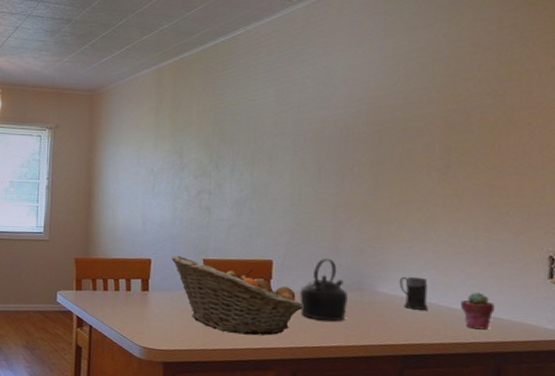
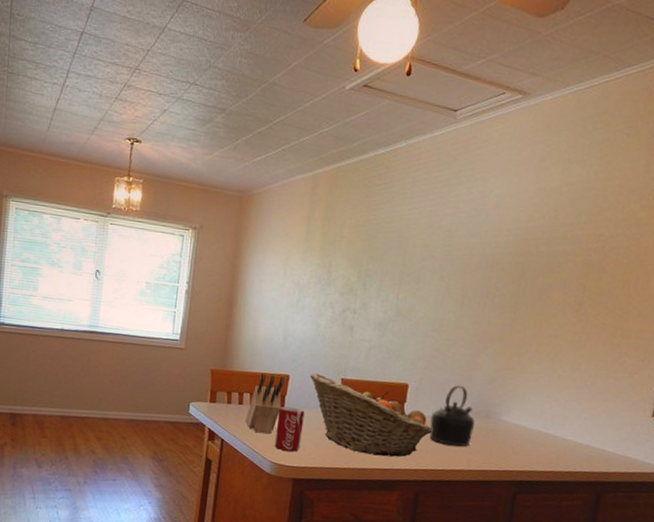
knife block: none [111,258,147,318] -> present [245,372,285,434]
beverage can: none [141,290,169,335] -> present [274,407,305,452]
mug: present [399,276,428,310] -> none [522,406,548,440]
potted succulent: present [460,292,495,330] -> none [573,425,604,461]

